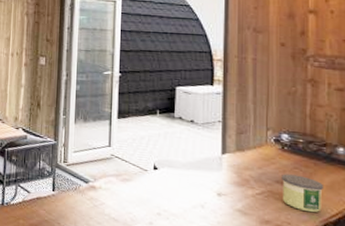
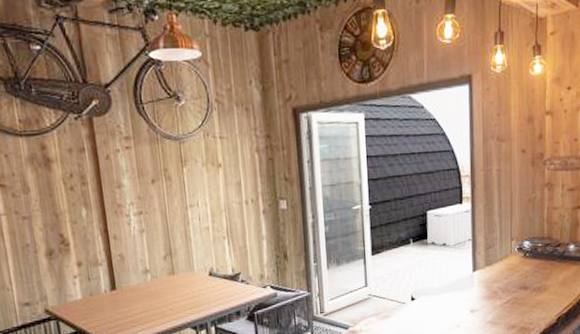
candle: present [282,173,323,213] -> none [524,277,558,310]

